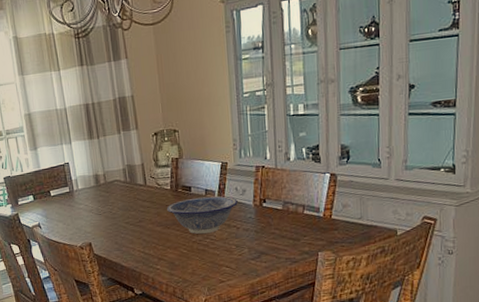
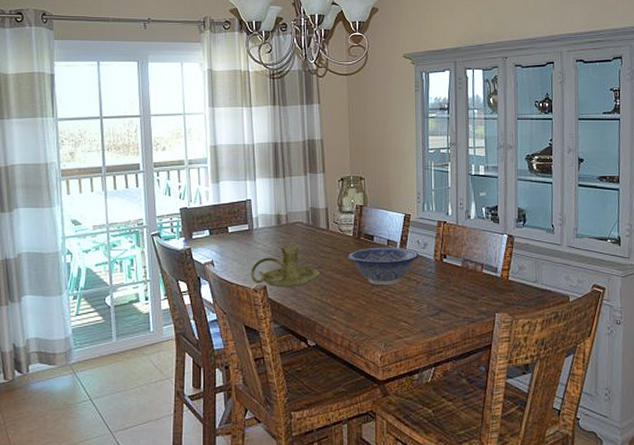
candle holder: none [75,202,141,244] -> present [251,245,320,288]

